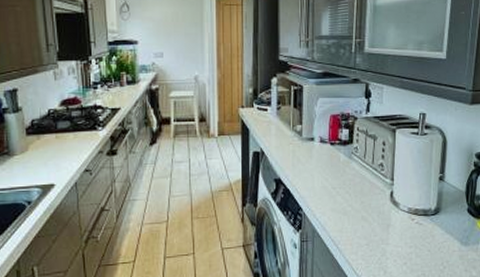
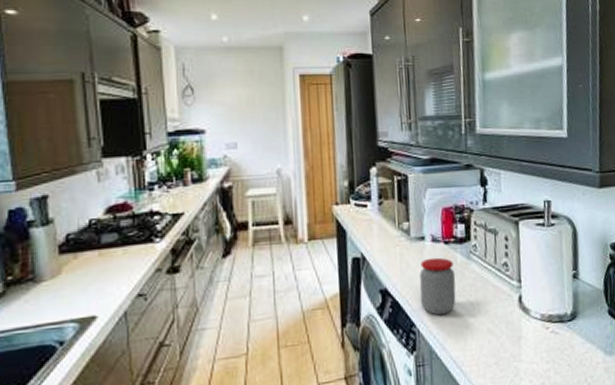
jar: none [307,155,338,203] -> present [419,257,456,316]

